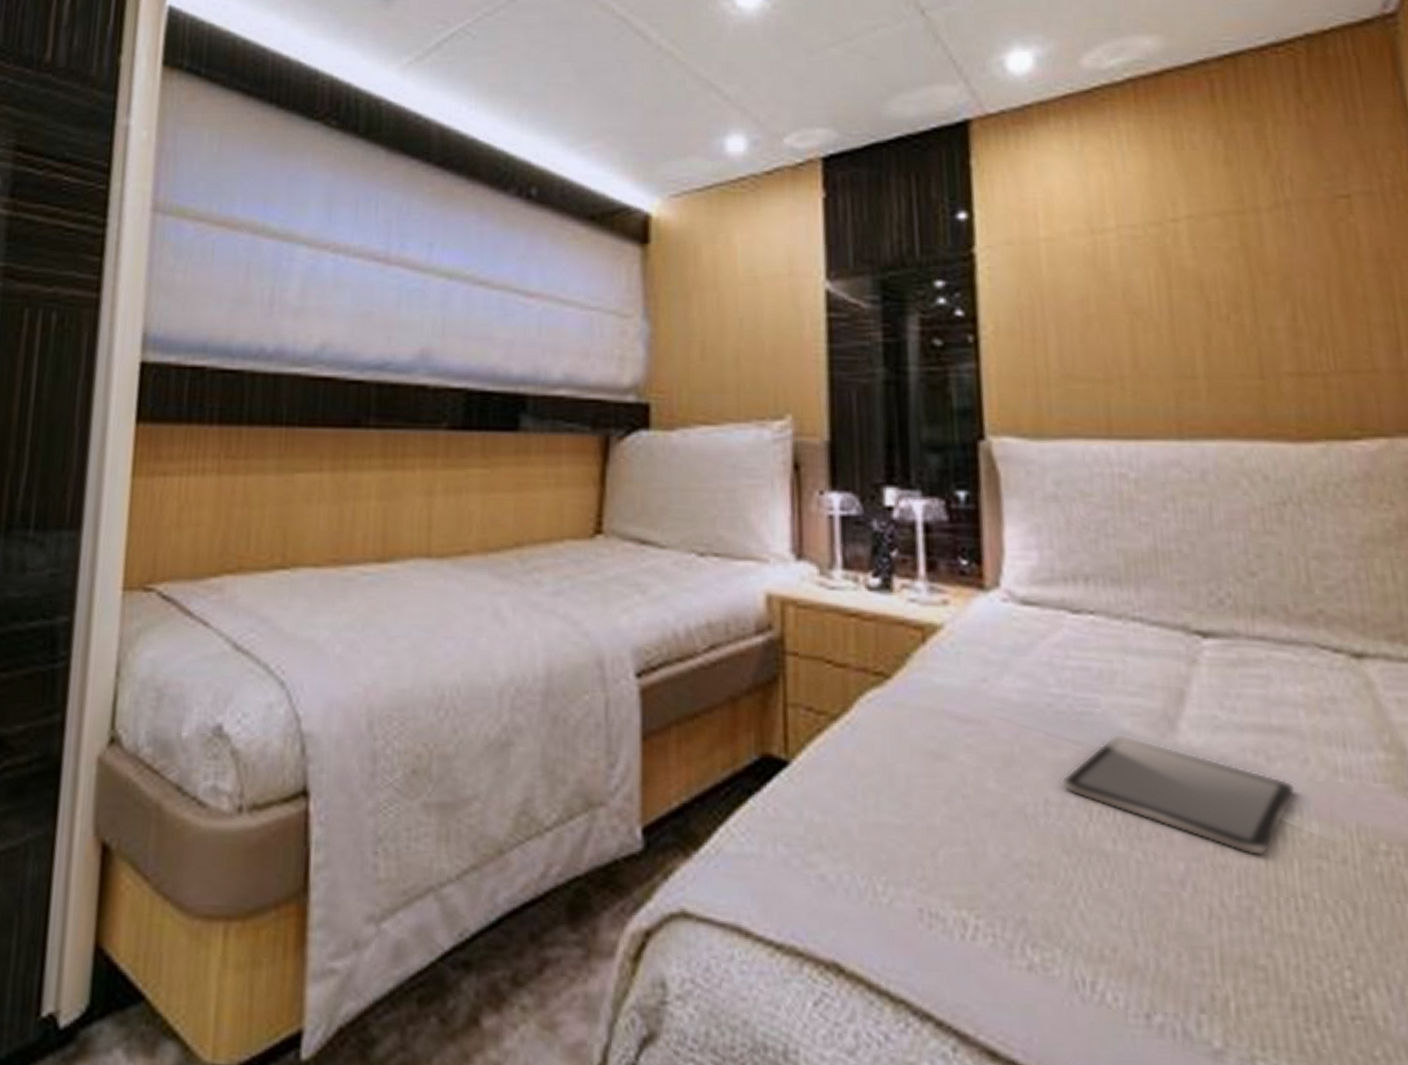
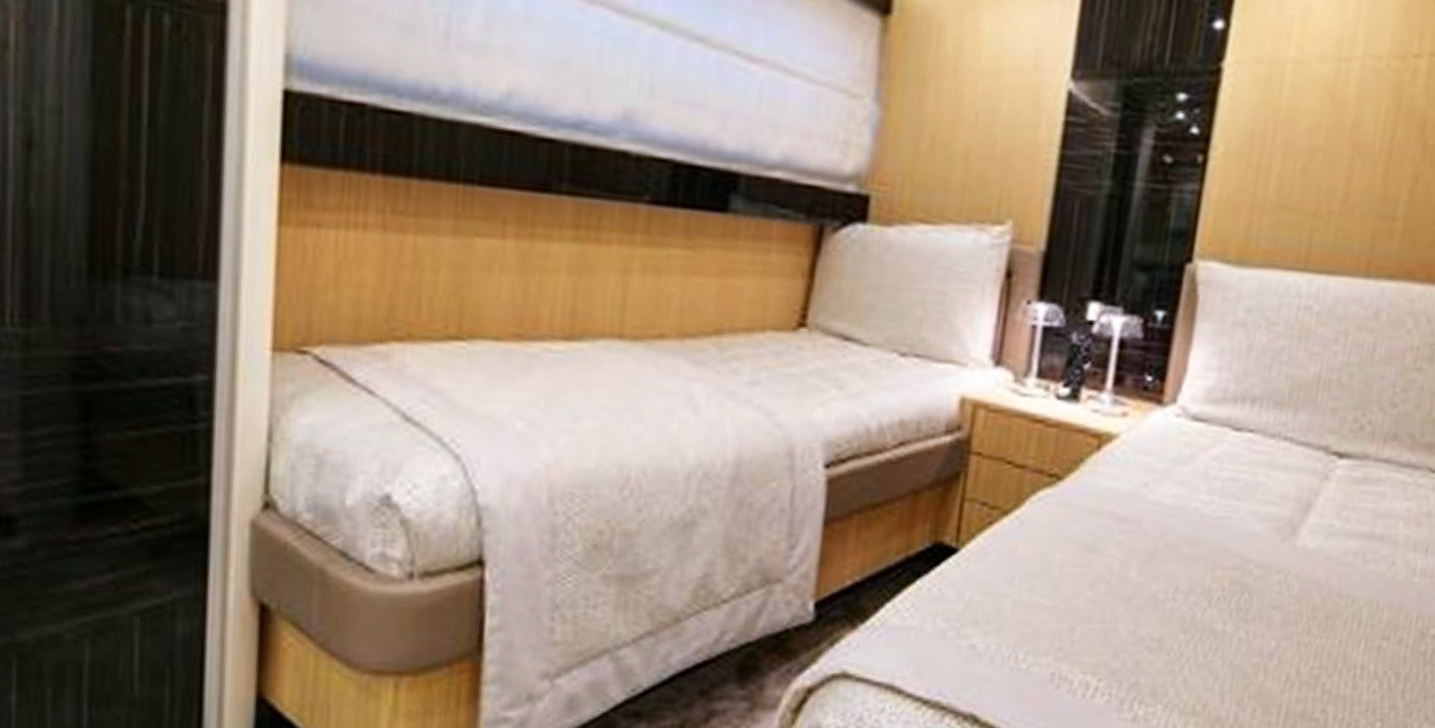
tablet: present [1062,733,1296,856] -> none [1192,535,1379,637]

